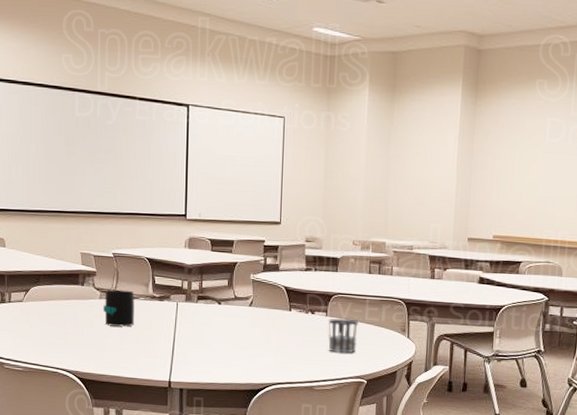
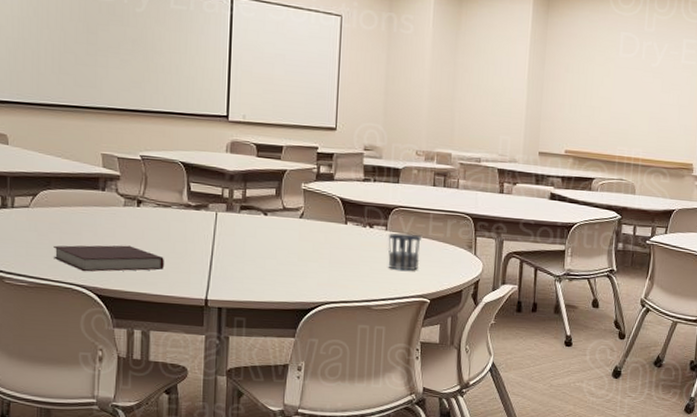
notebook: none [43,333,135,358] -> present [54,245,165,272]
mug: present [103,289,134,327] -> none [128,196,166,239]

